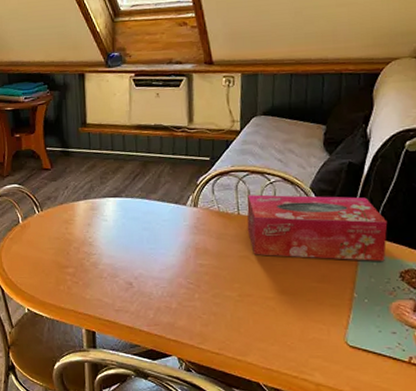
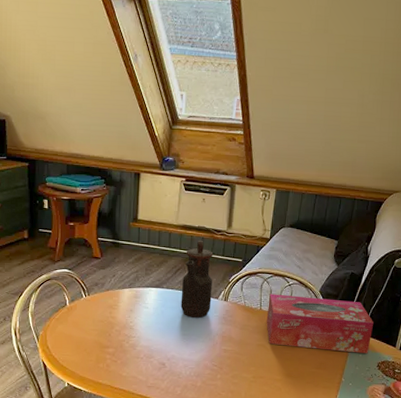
teapot: none [142,139,179,229] -> present [180,240,213,318]

